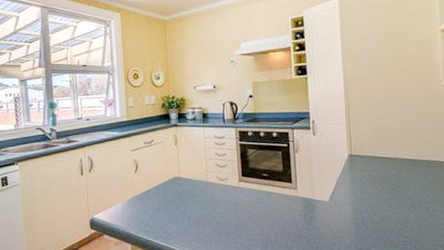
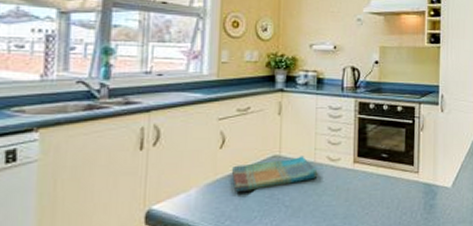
dish towel: none [144,177,211,207] -> present [231,156,318,193]

